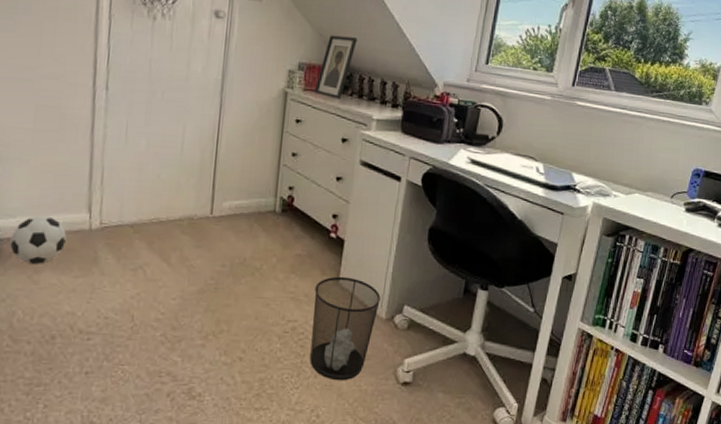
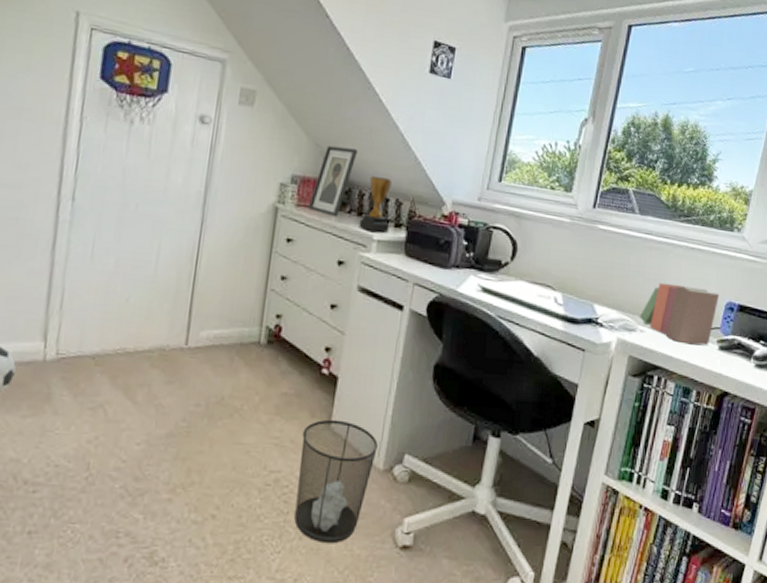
trophy: none [360,61,389,113] -> present [359,175,392,233]
books: none [613,152,687,209] -> present [639,282,719,346]

